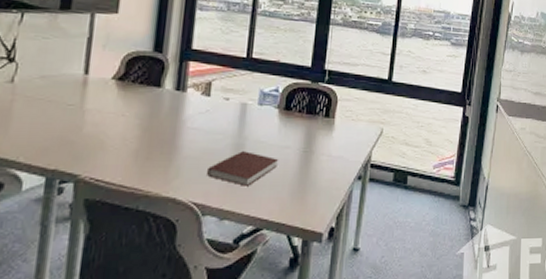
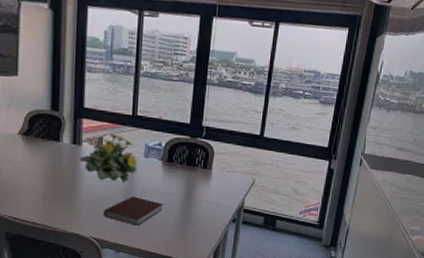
flowering plant: none [182,77,250,135] -> present [79,133,138,183]

